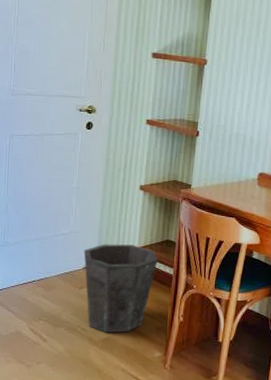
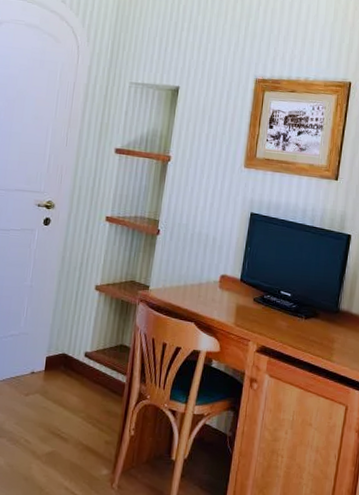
waste bin: present [83,244,158,333] -> none [32,347,111,446]

